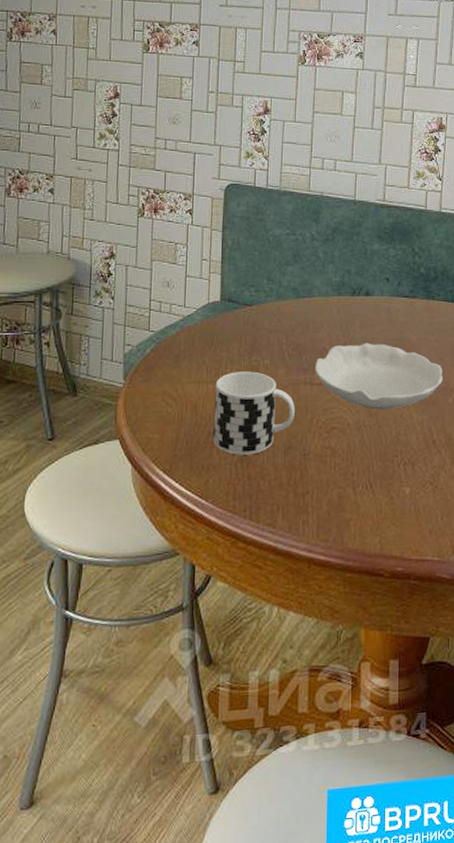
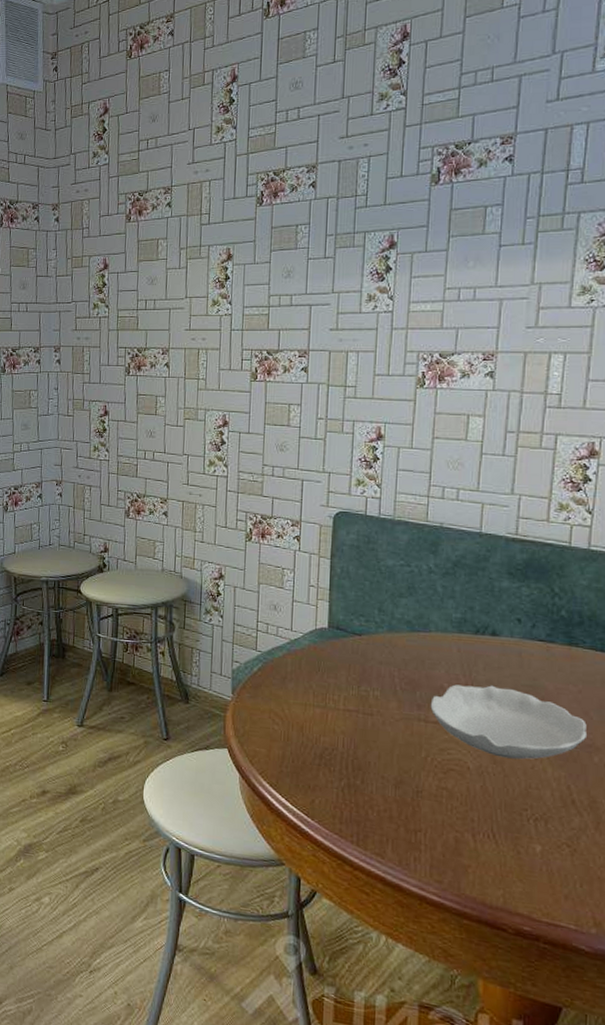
cup: present [213,371,295,455] -> none [320,699,407,783]

